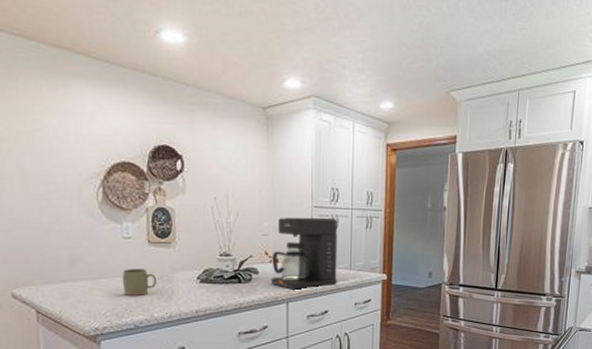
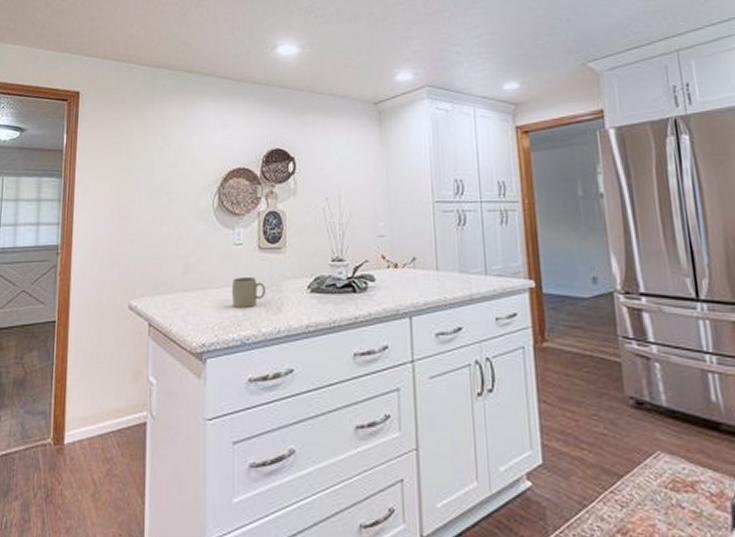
coffee maker: present [270,217,338,290] -> none [389,213,470,300]

